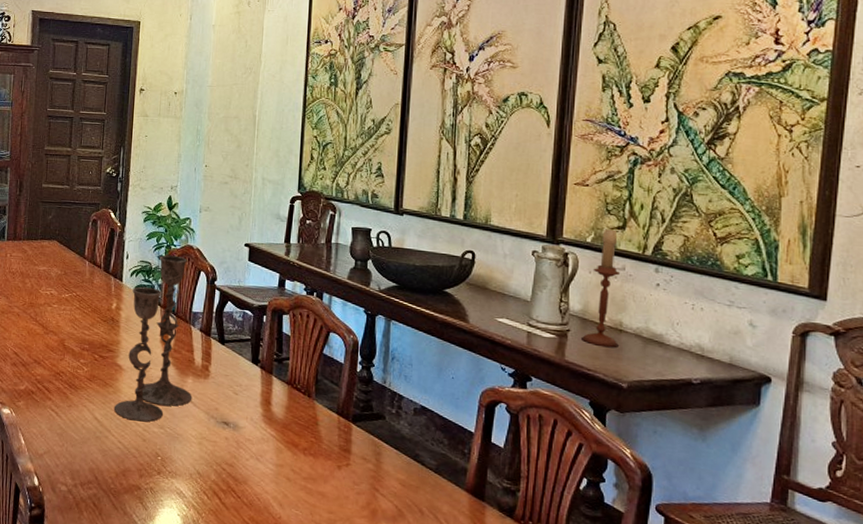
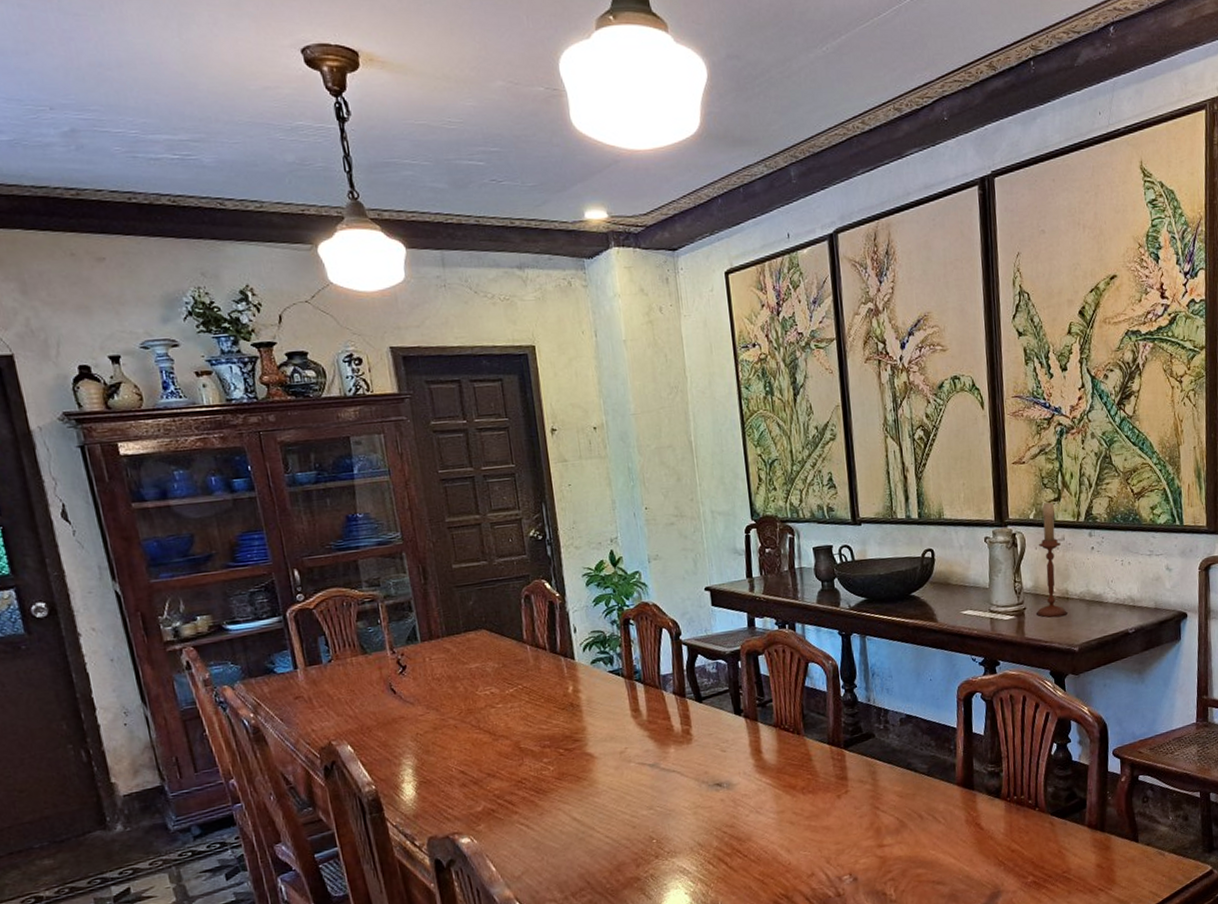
candlestick: present [114,255,193,422] -> none [588,617,678,810]

